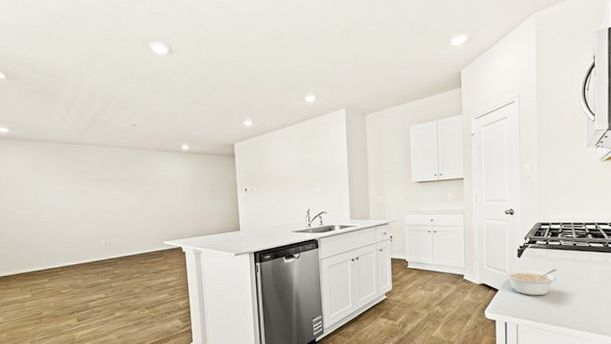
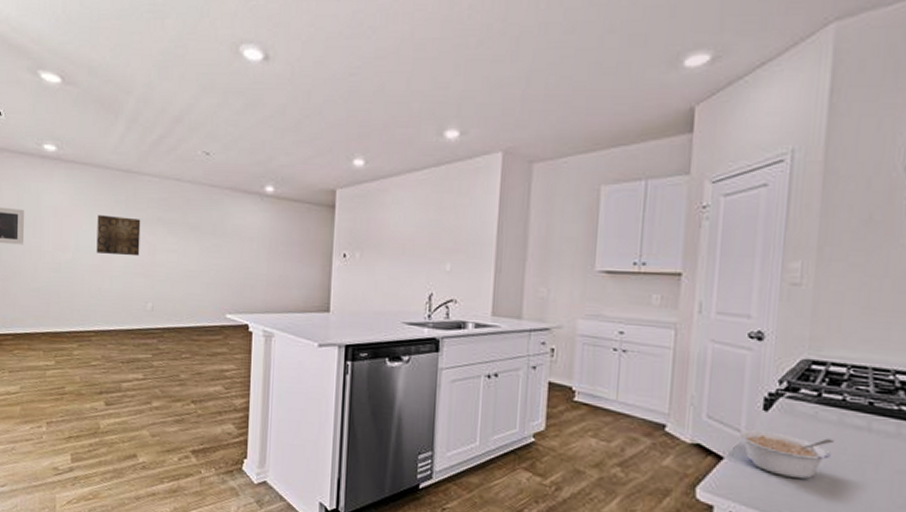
wall art: none [51,178,90,208] -> present [96,214,141,257]

